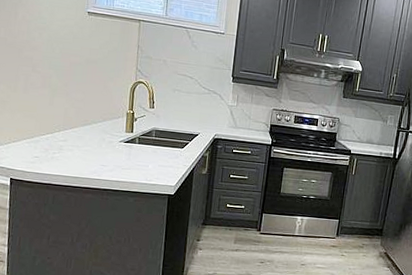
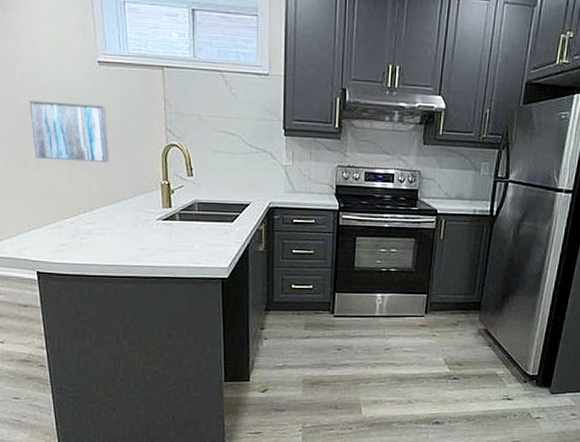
wall art: none [24,38,89,92] -> present [29,101,109,162]

